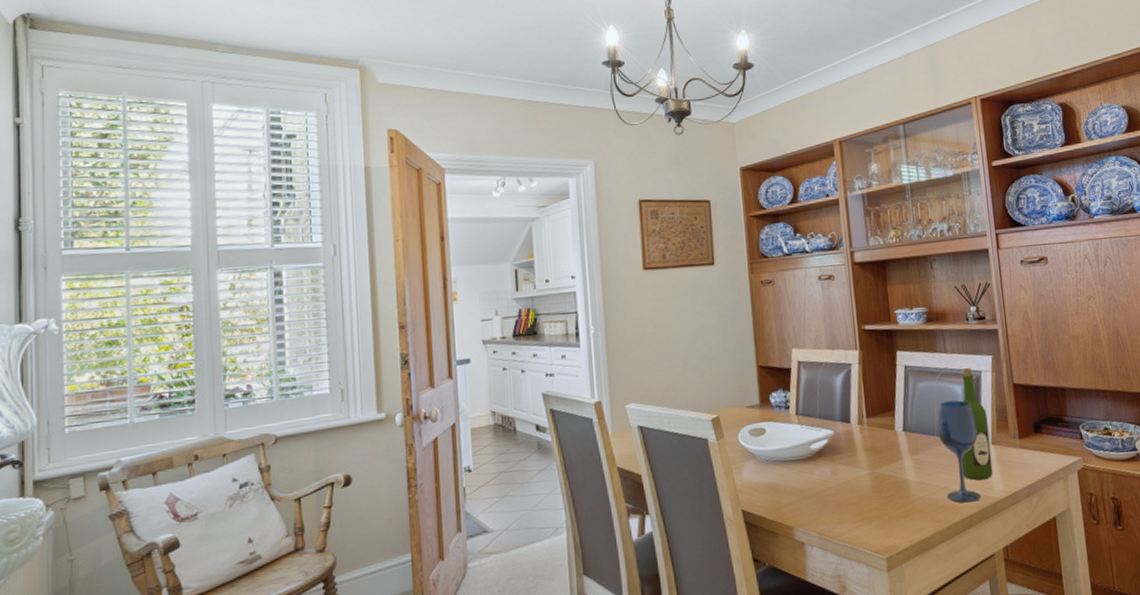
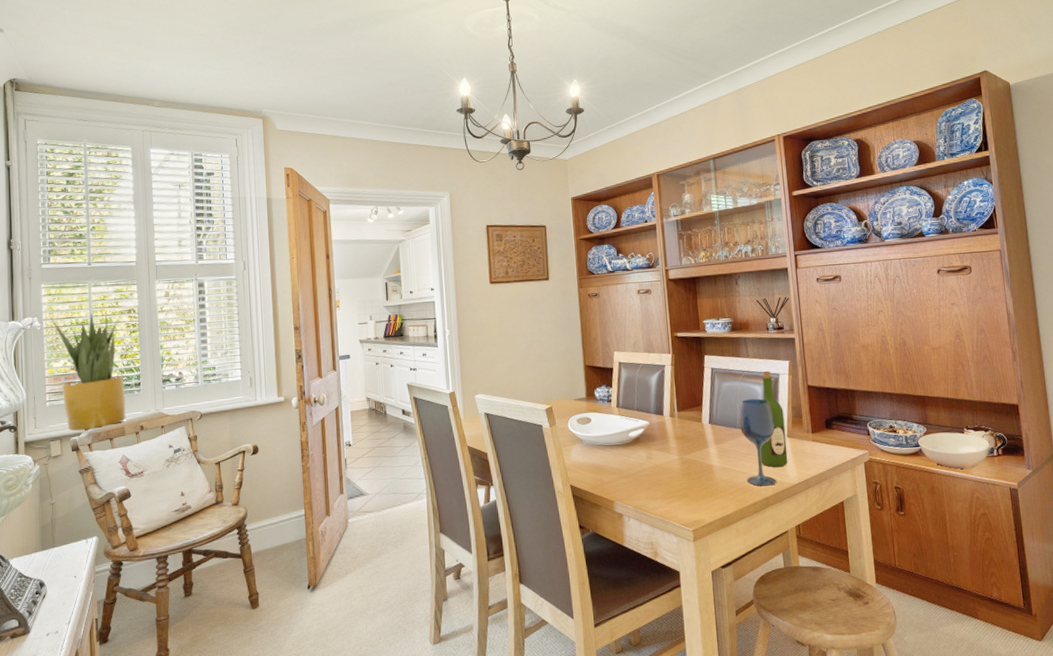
planter: none [72,311,175,465] -> present [50,312,126,432]

